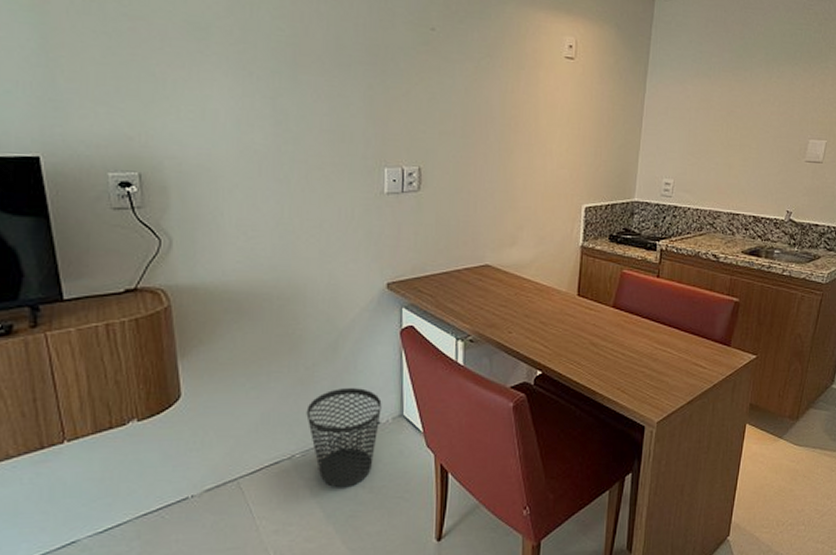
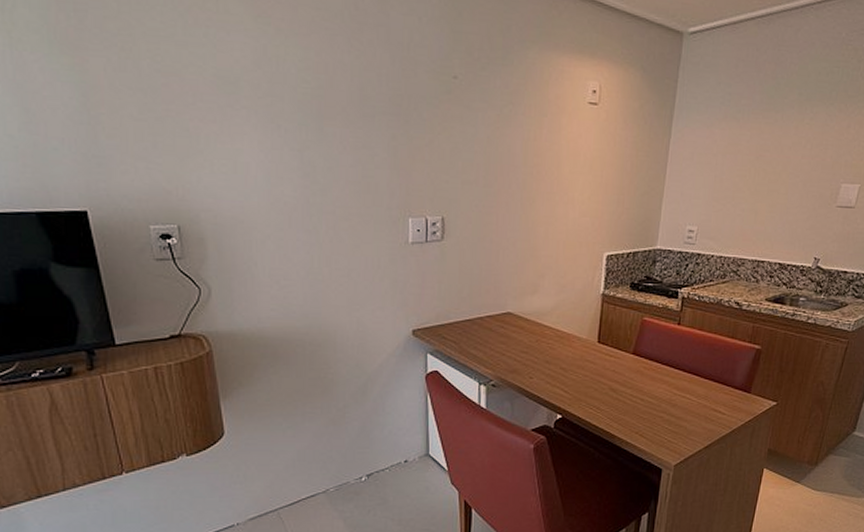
wastebasket: present [306,388,382,488] -> none [339,429,409,520]

